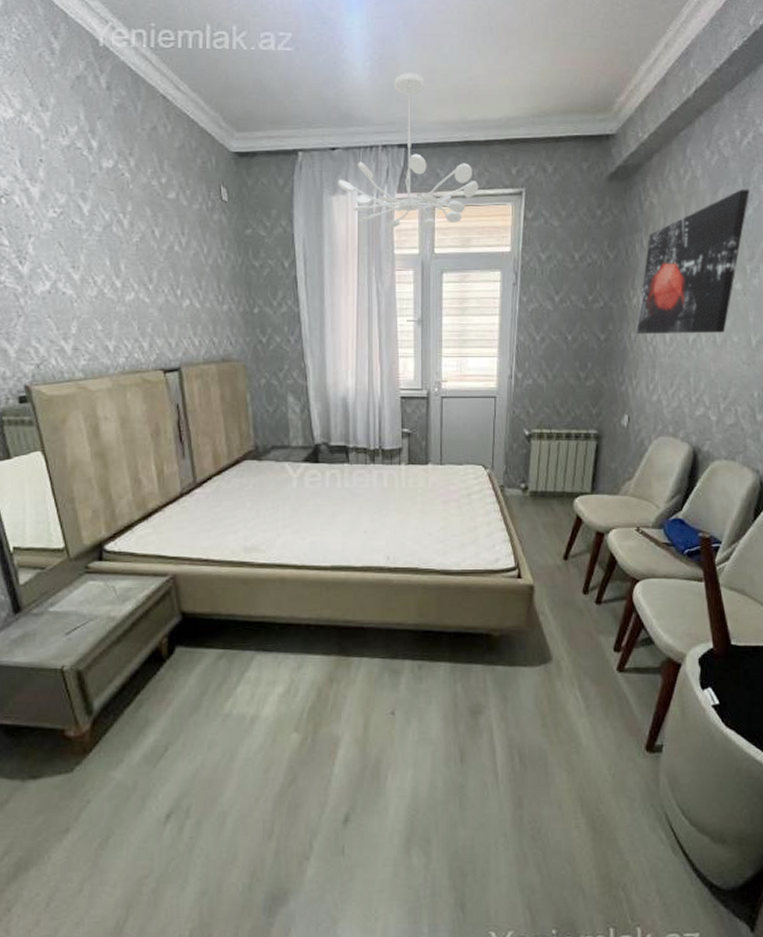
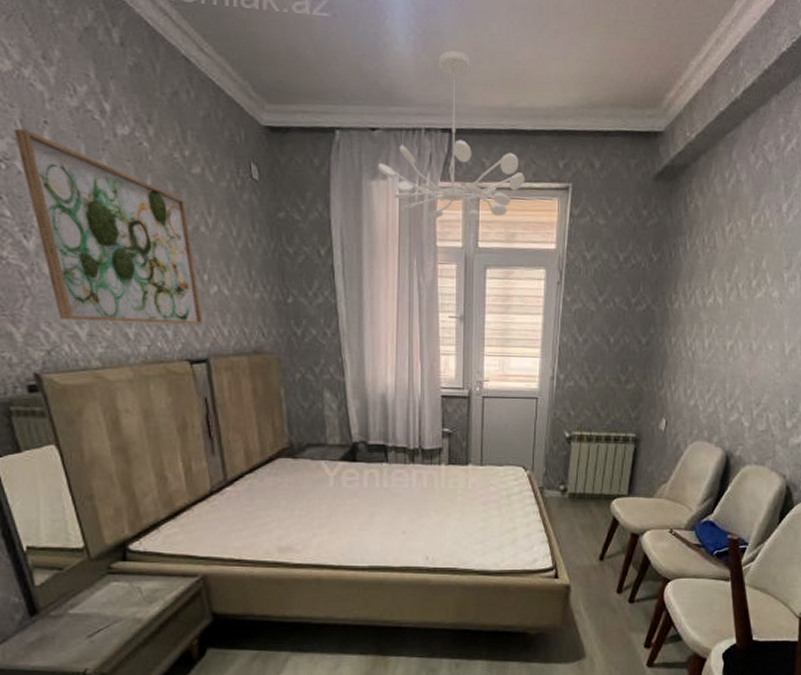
wall art: none [14,167,176,336] -> present [14,128,203,324]
wall art: present [636,189,750,334] -> none [677,196,791,340]

